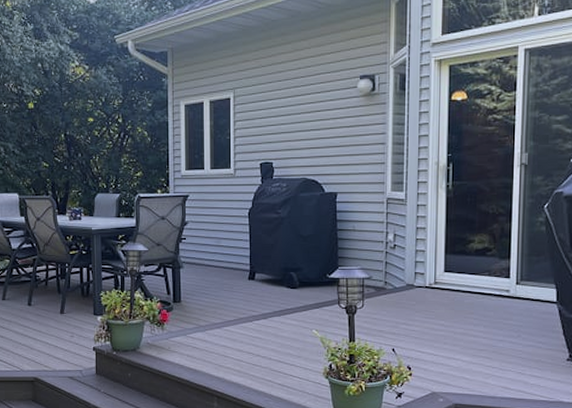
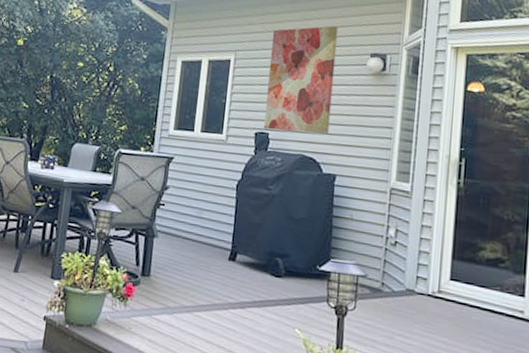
wall art: none [267,54,328,159] -> present [264,26,338,134]

